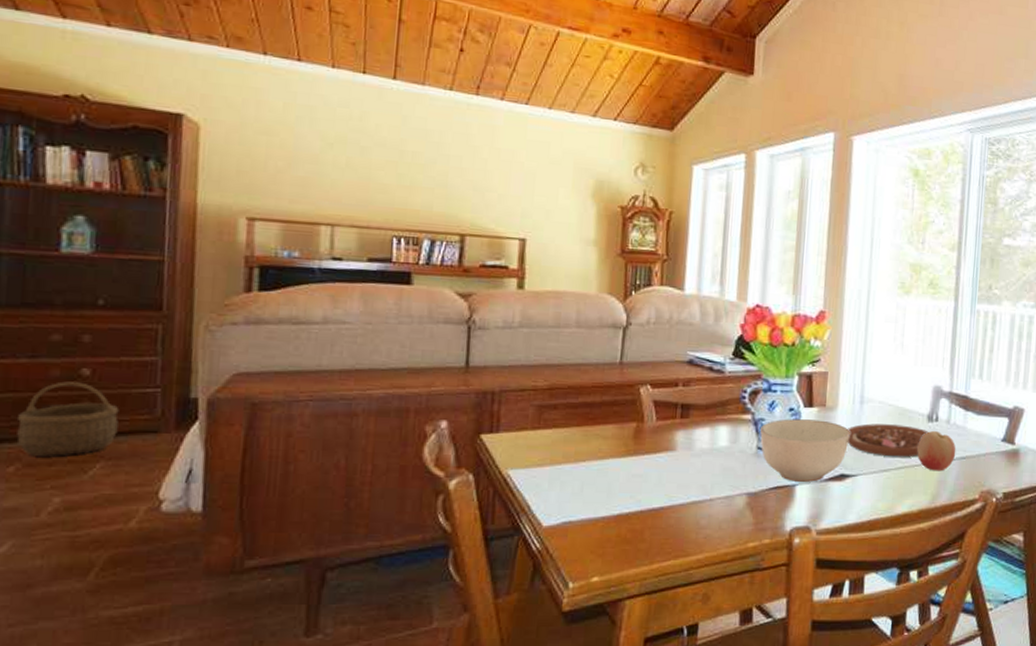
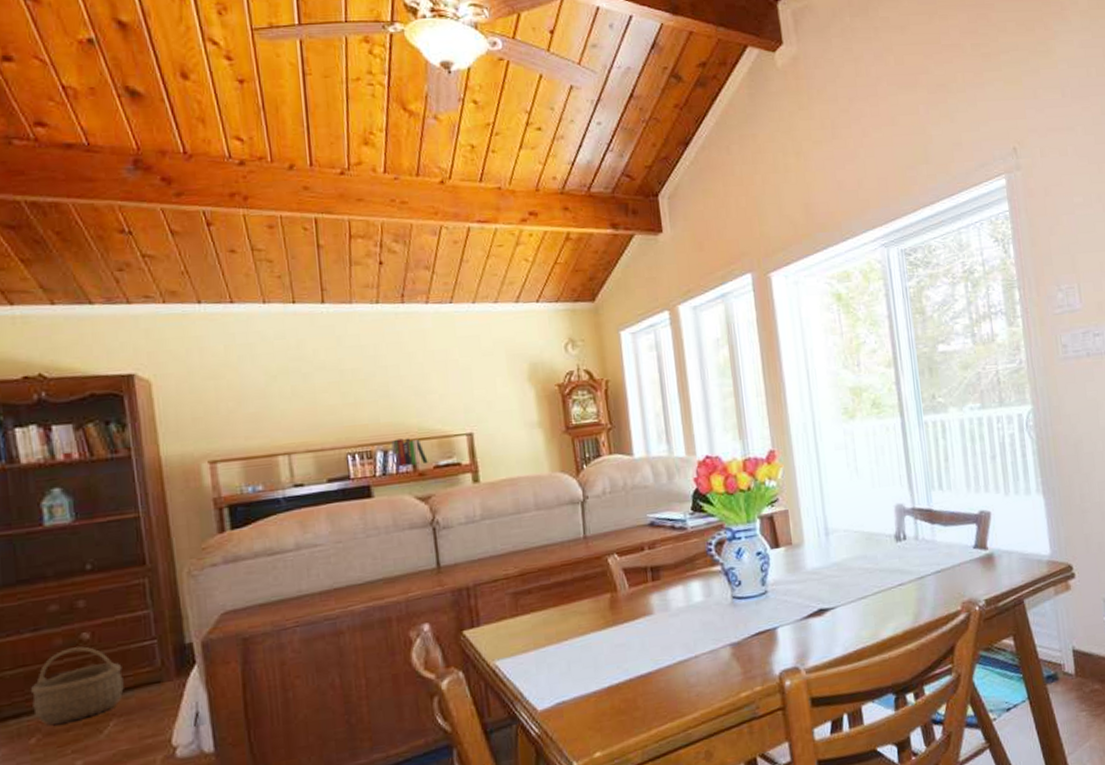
books: none [439,230,475,262] -> present [391,438,428,468]
bowl: present [759,419,850,482] -> none [731,559,822,625]
plate: present [847,423,929,457] -> none [818,549,899,584]
fruit: present [917,430,956,471] -> none [890,549,930,590]

